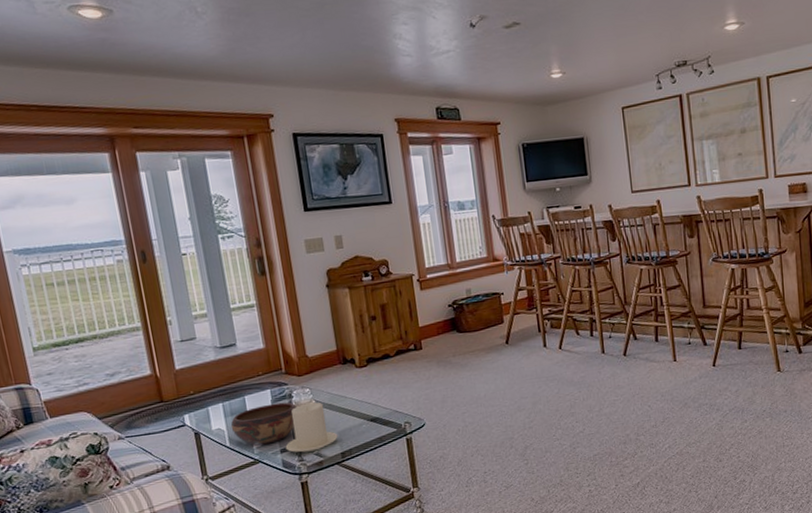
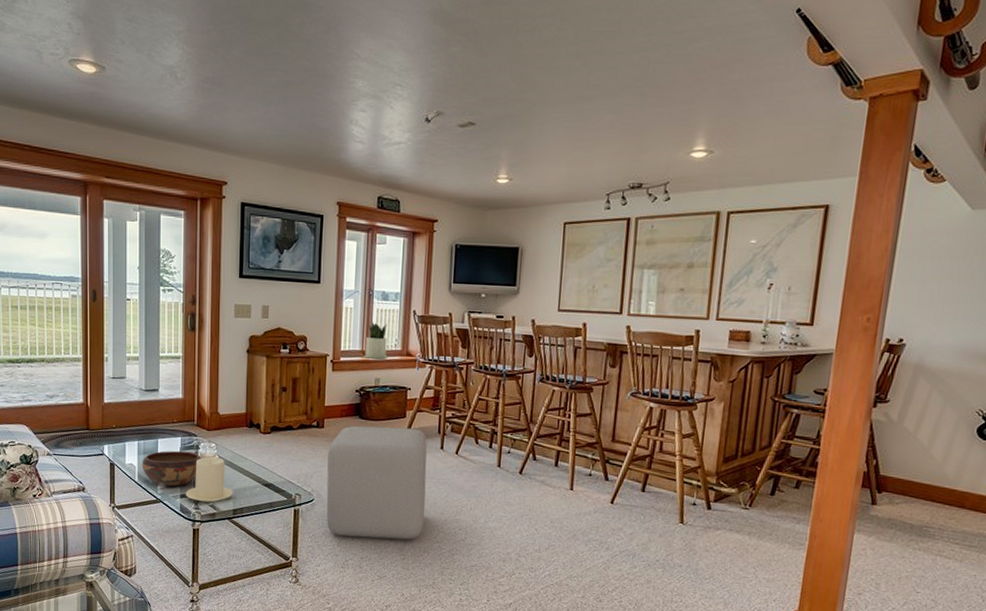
pouf: none [430,332,541,455] -> present [326,426,427,540]
planter: none [449,232,475,272] -> present [363,322,388,361]

